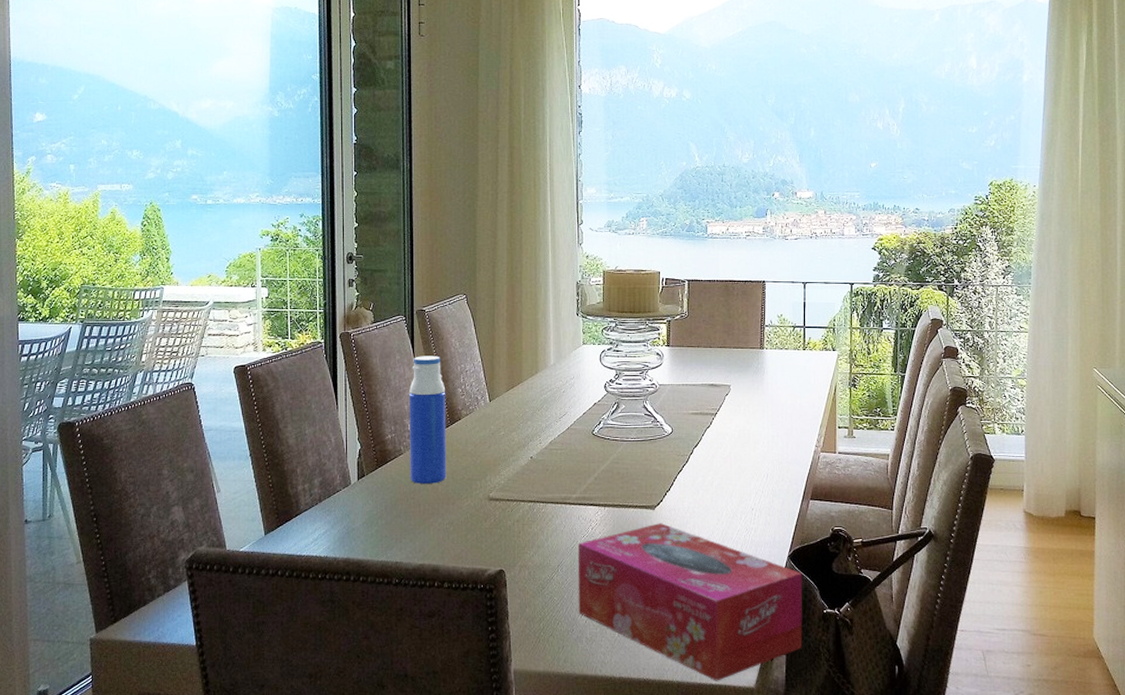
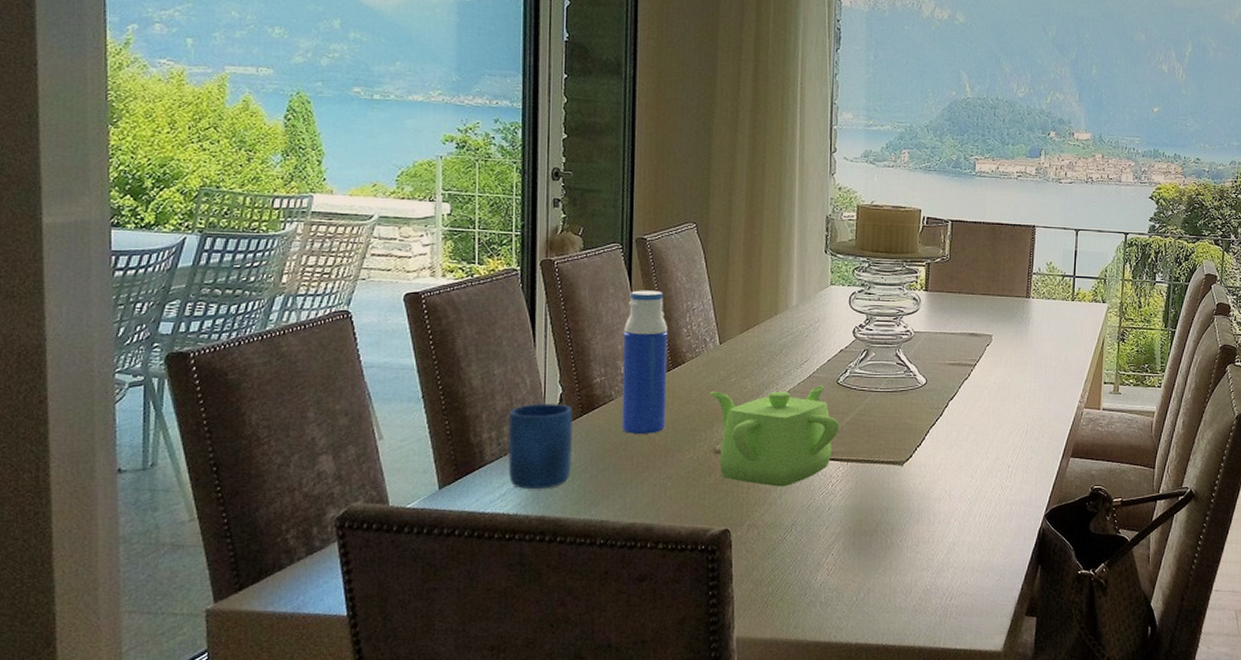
mug: none [319,458,370,534] -> present [508,404,573,489]
teapot: none [483,436,597,531] -> present [710,385,840,487]
tissue box: present [578,523,803,681] -> none [812,480,1058,646]

